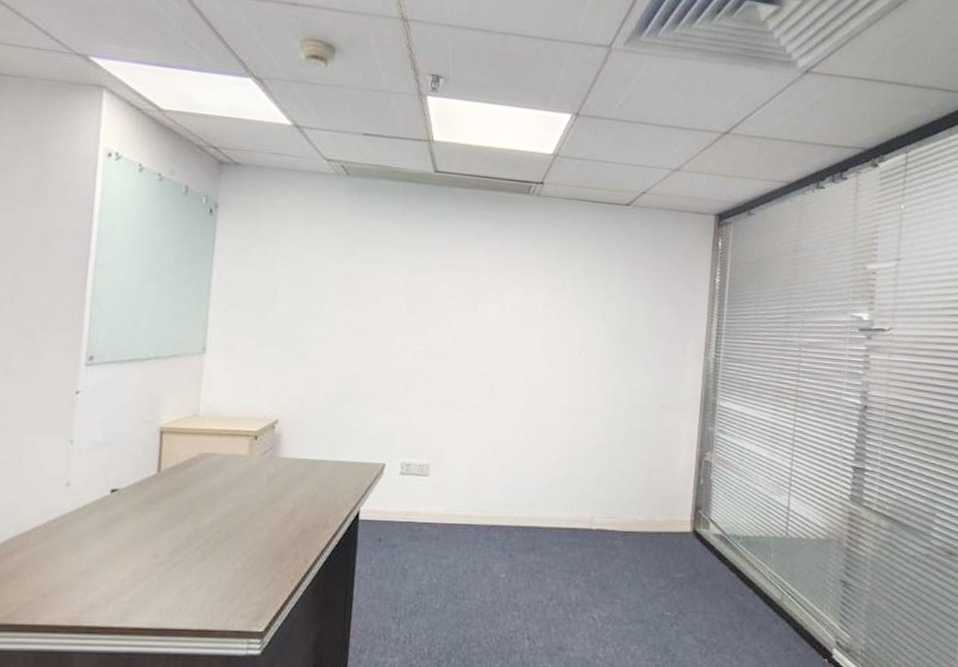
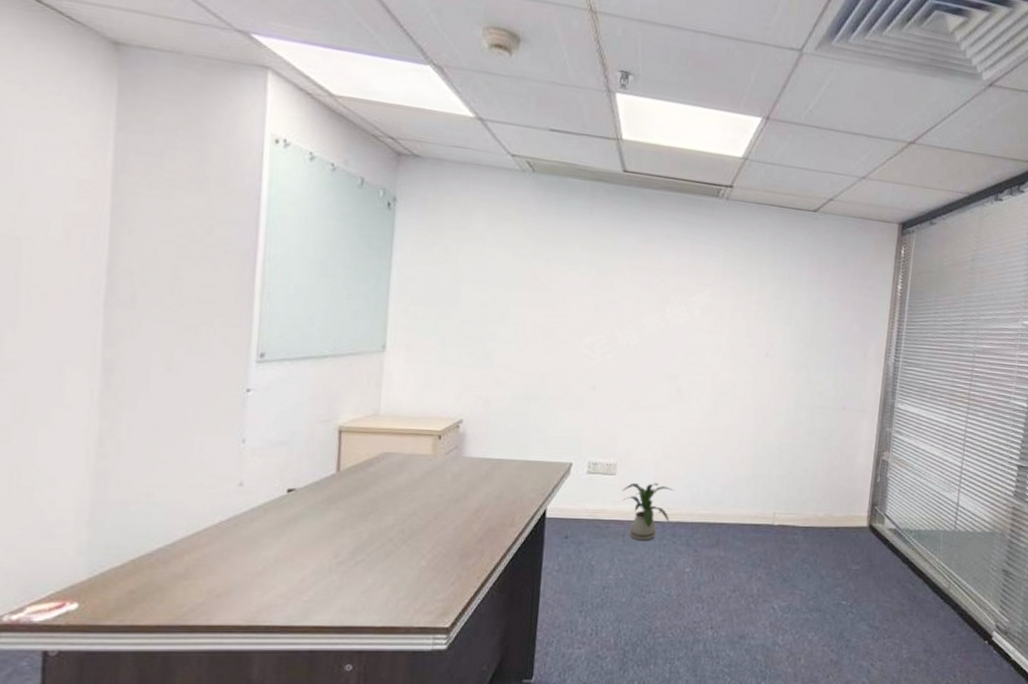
house plant: none [435,485,489,545] -> present [622,483,675,541]

